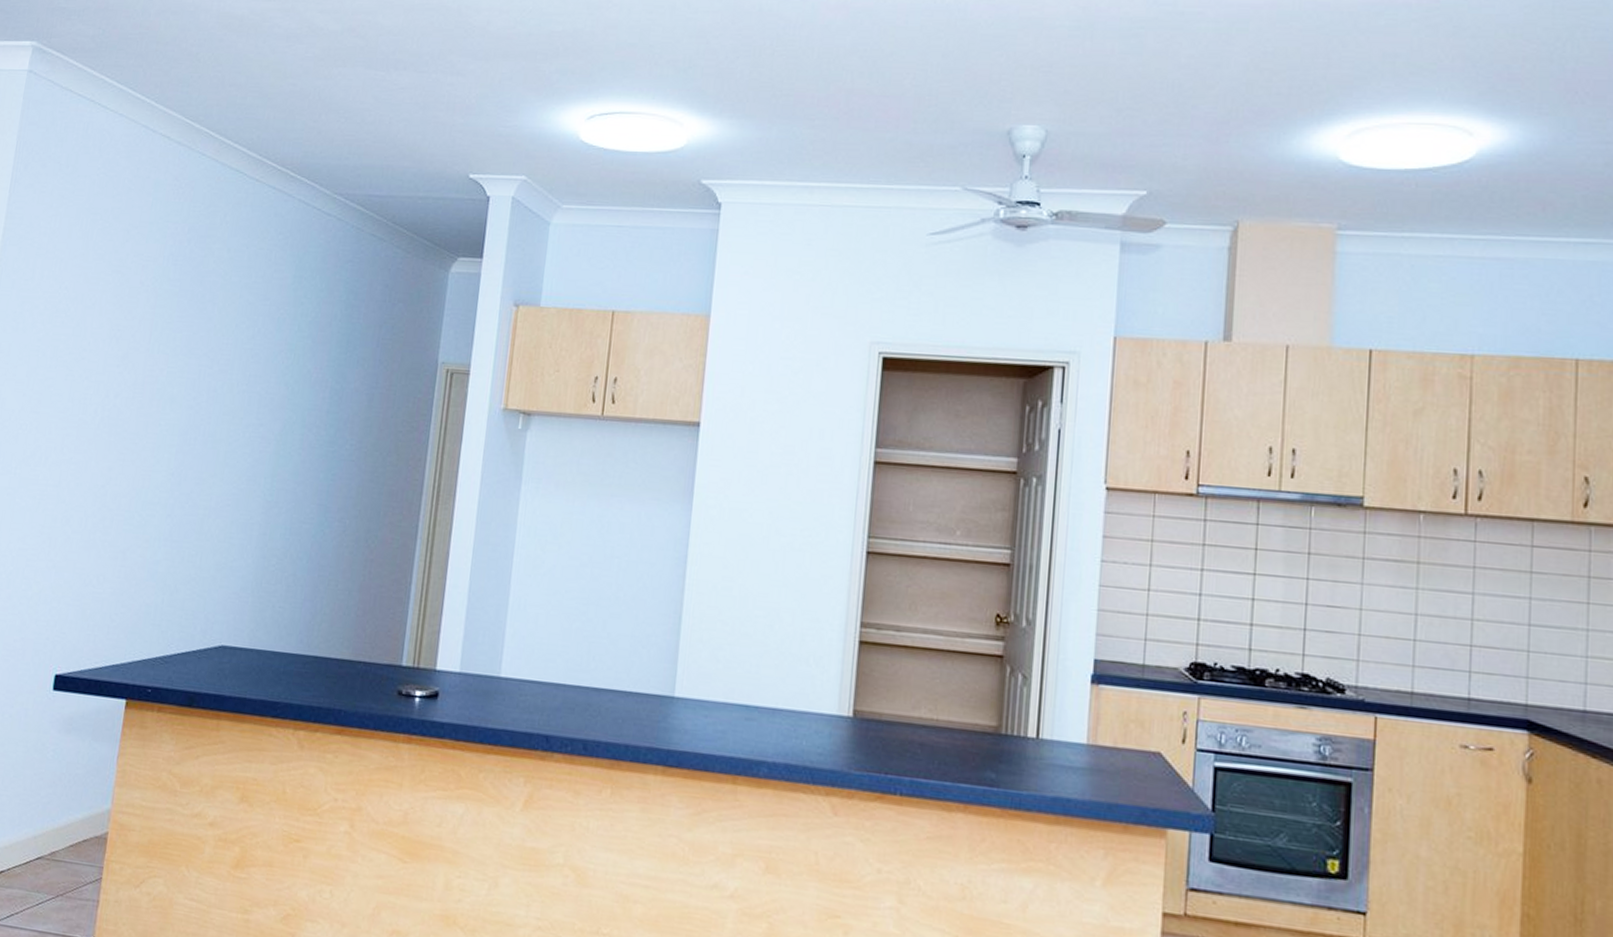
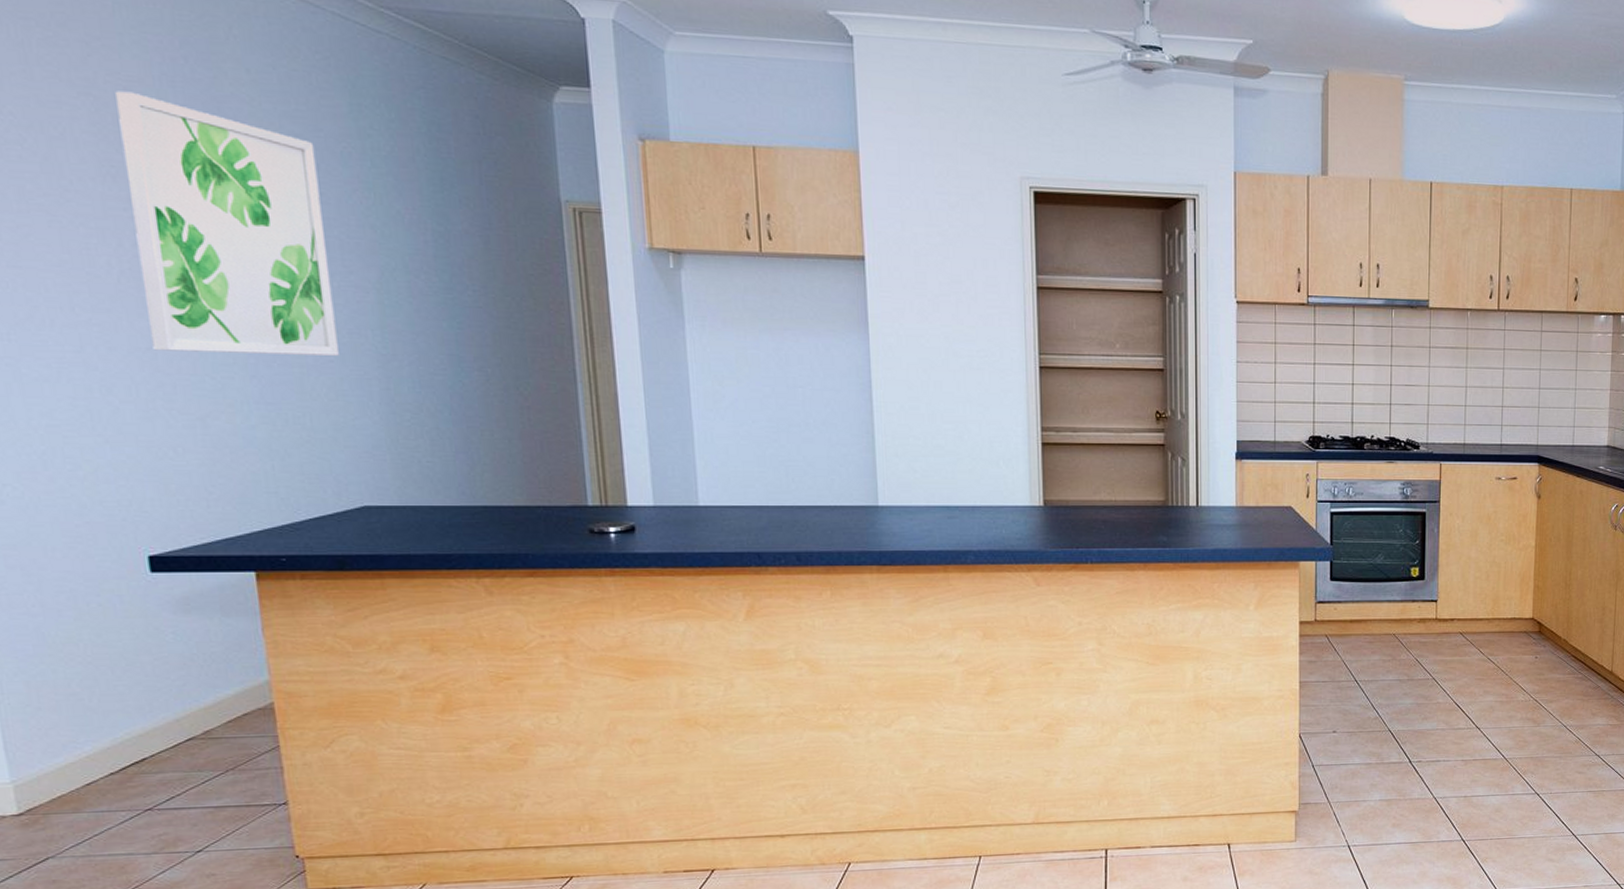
wall art: none [106,269,261,500] -> present [115,91,339,356]

